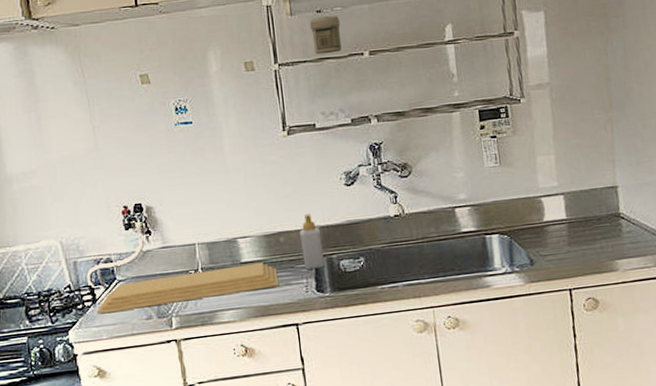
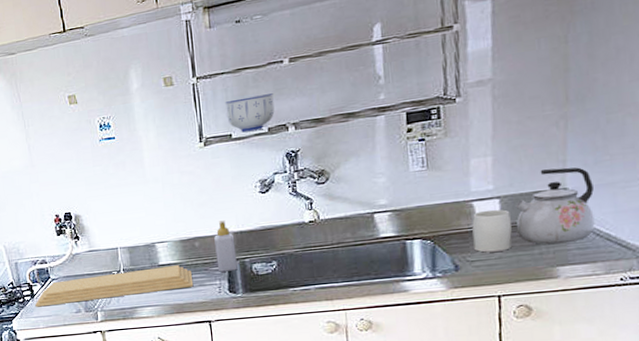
bowl: none [307,85,358,123] -> present [224,93,275,133]
jar: present [309,16,342,55] -> none [228,24,260,66]
mug: none [542,205,577,247] -> present [472,209,513,253]
kettle: none [577,167,643,239] -> present [515,167,595,245]

